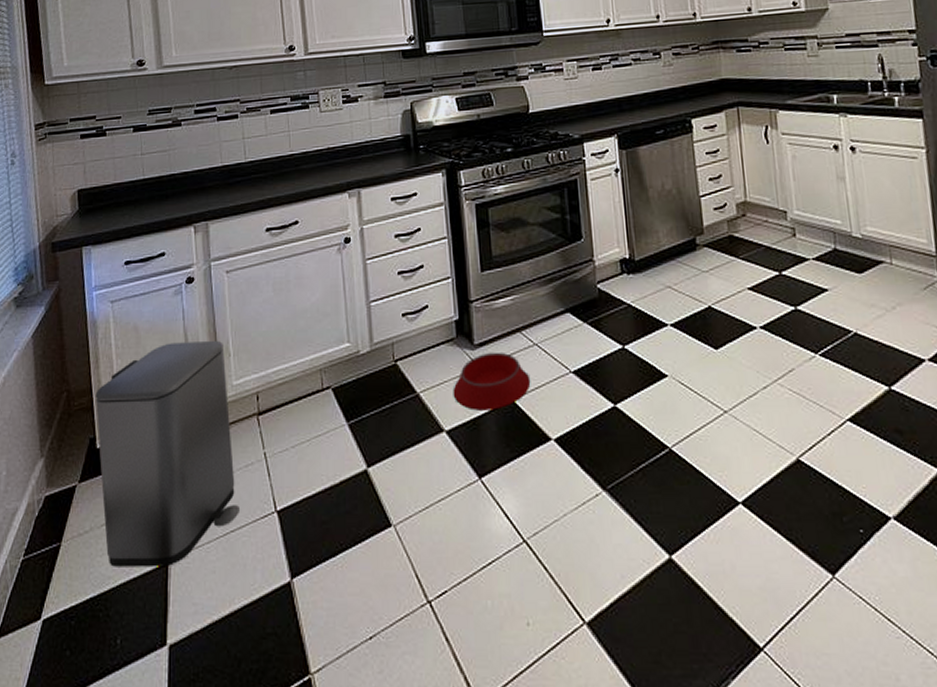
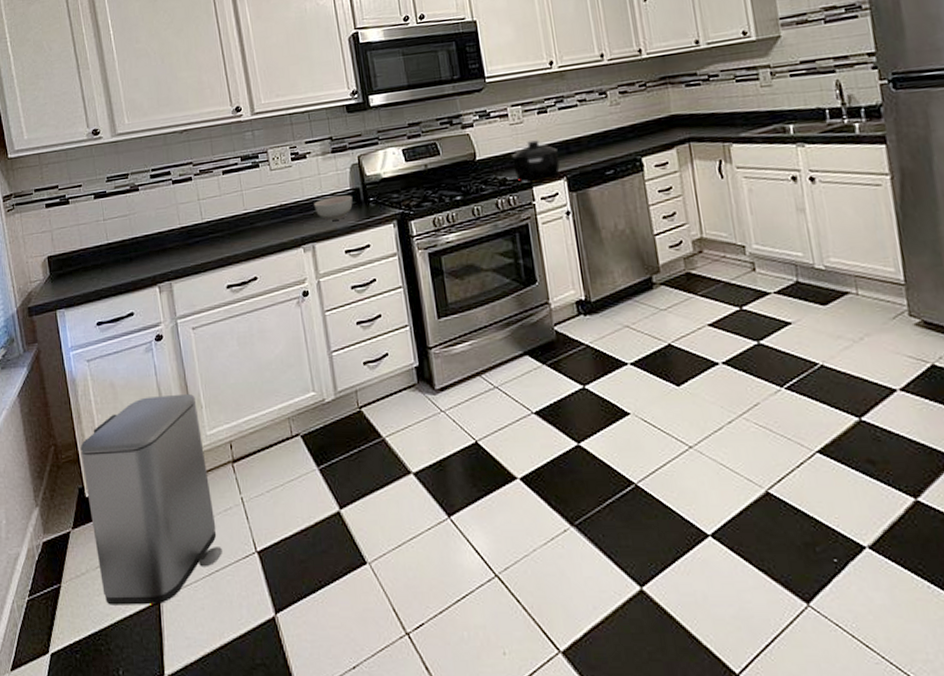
bowl: none [363,141,402,166] -> present [314,195,353,221]
pet bowl: present [453,352,531,411] -> none [417,395,493,453]
saucepan: none [565,96,611,137] -> present [512,140,560,181]

